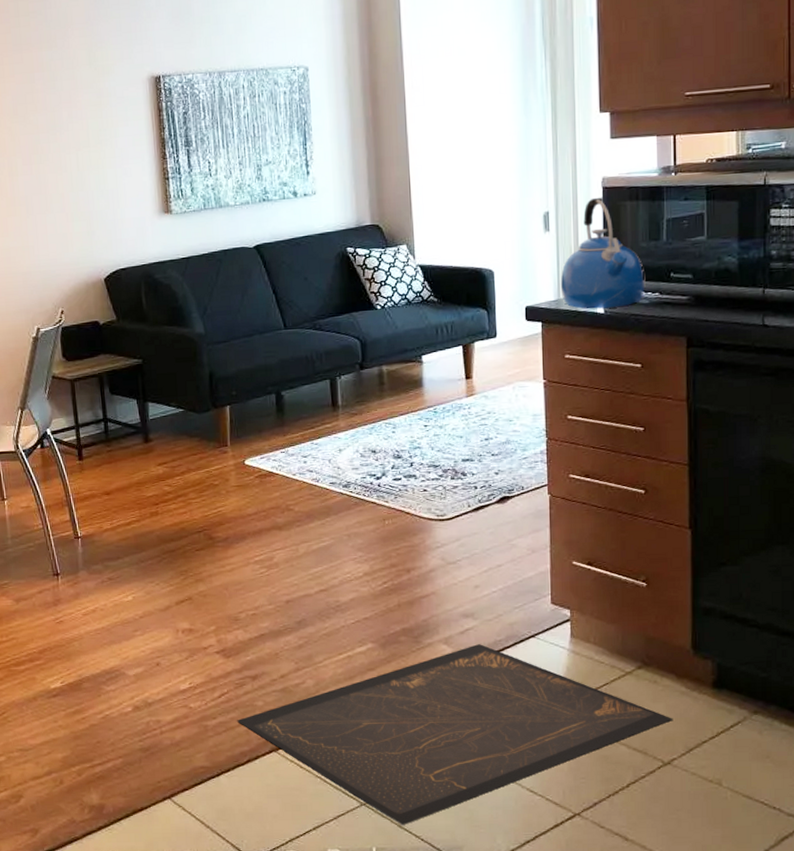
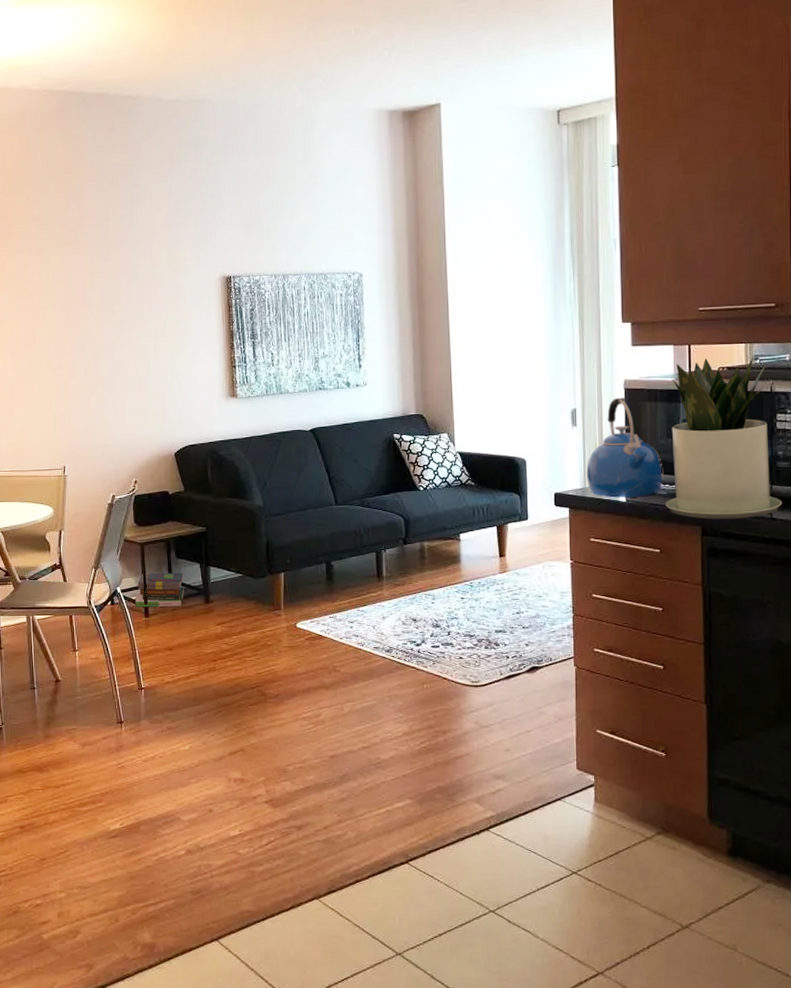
books: none [67,410,121,450] -> present [135,572,184,607]
doormat: present [237,644,673,825] -> none [282,805,691,976]
planter: none [647,146,776,329] -> present [665,357,782,520]

